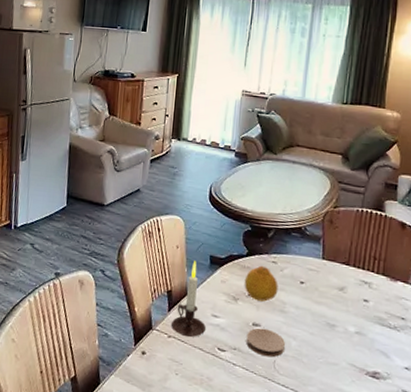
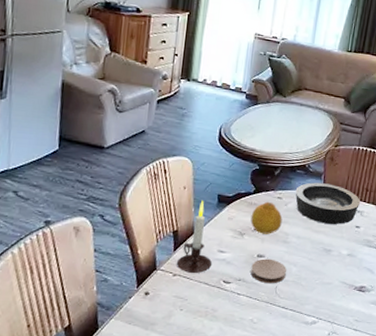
bowl: none [291,247,368,297] -> present [295,182,361,225]

